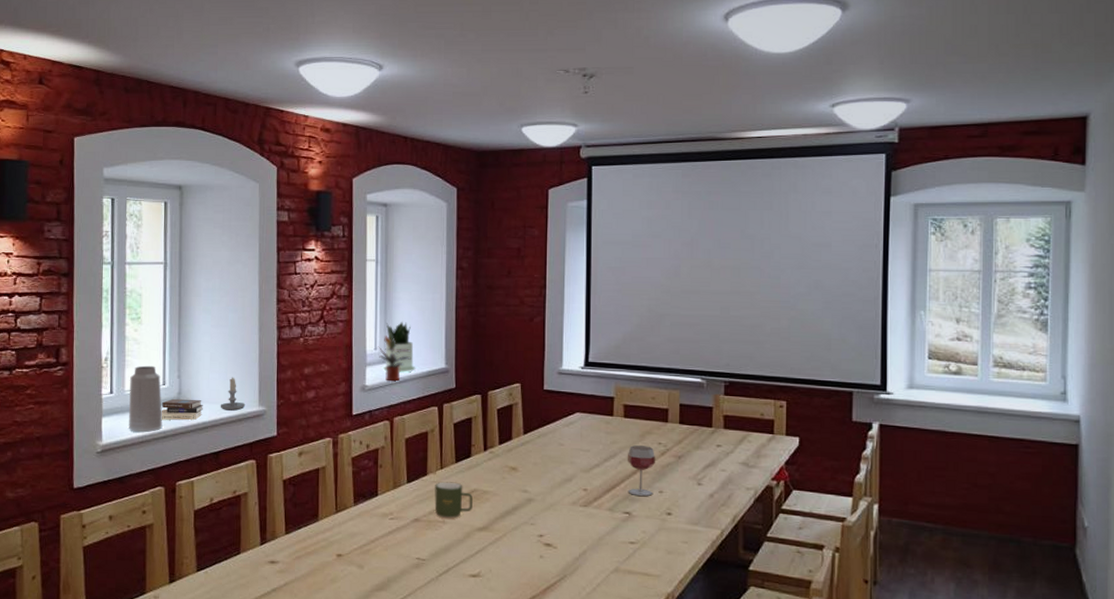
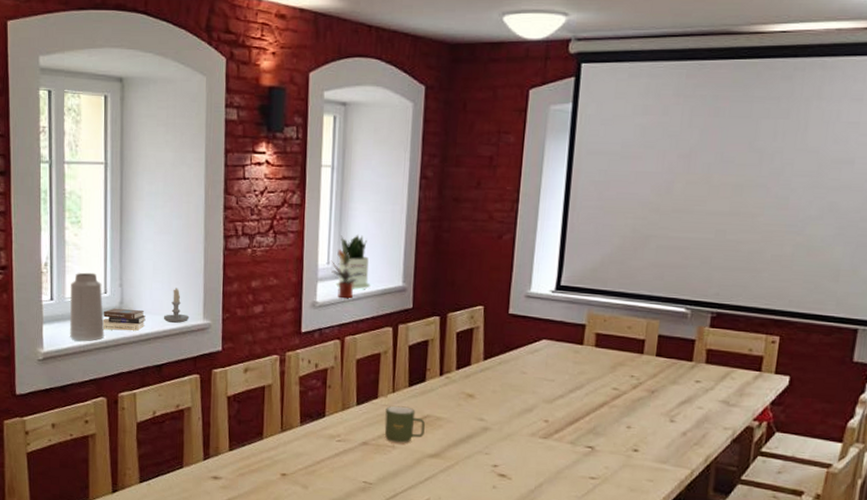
wineglass: present [627,445,655,497] -> none [592,377,626,432]

